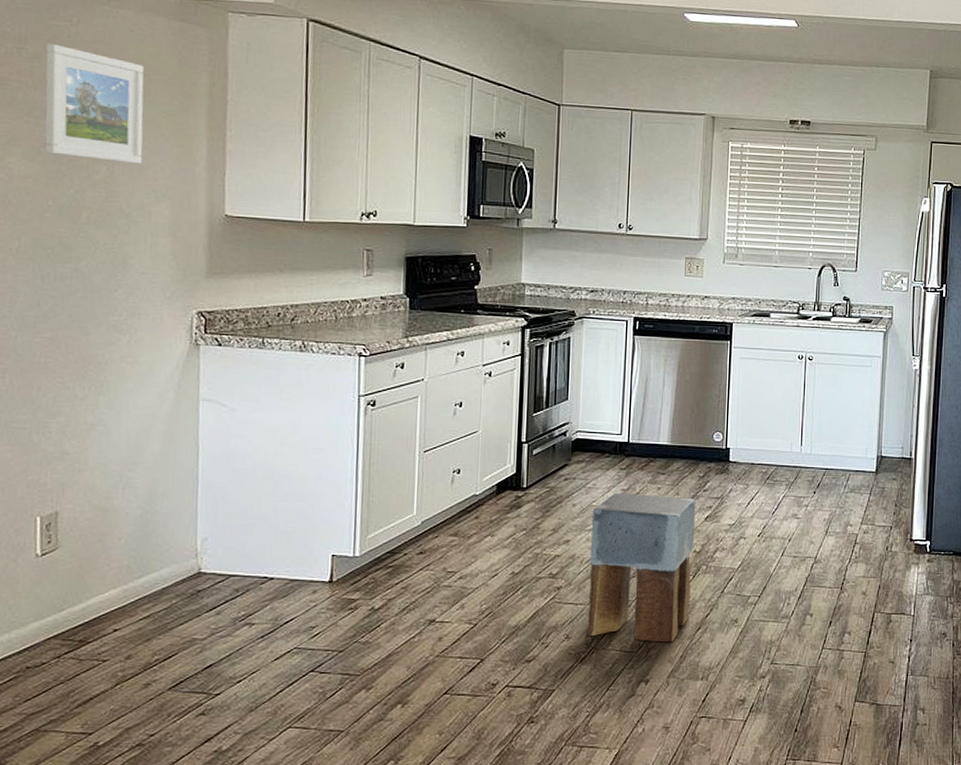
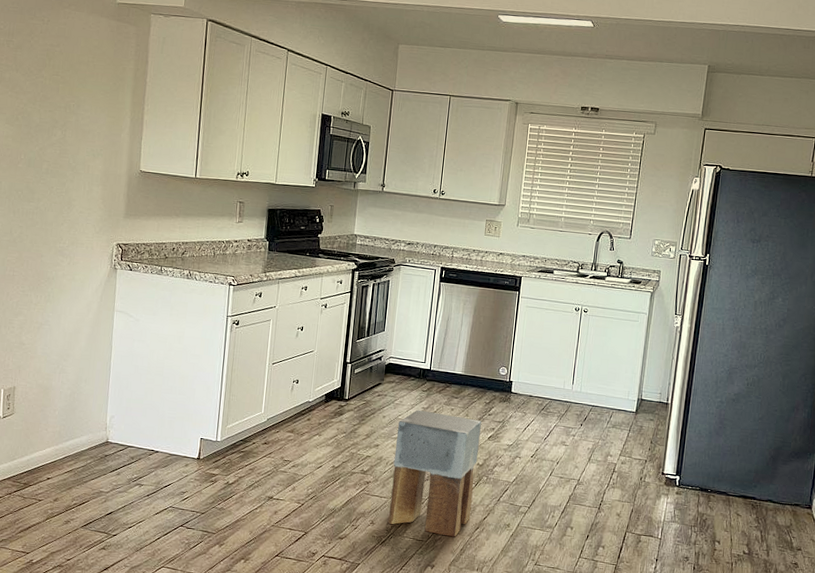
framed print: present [44,44,144,164] -> none [20,37,90,130]

